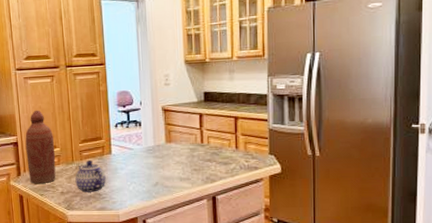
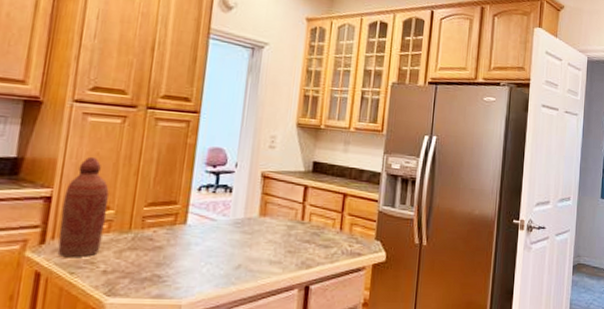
teapot: present [75,160,106,192] -> none [127,229,173,273]

